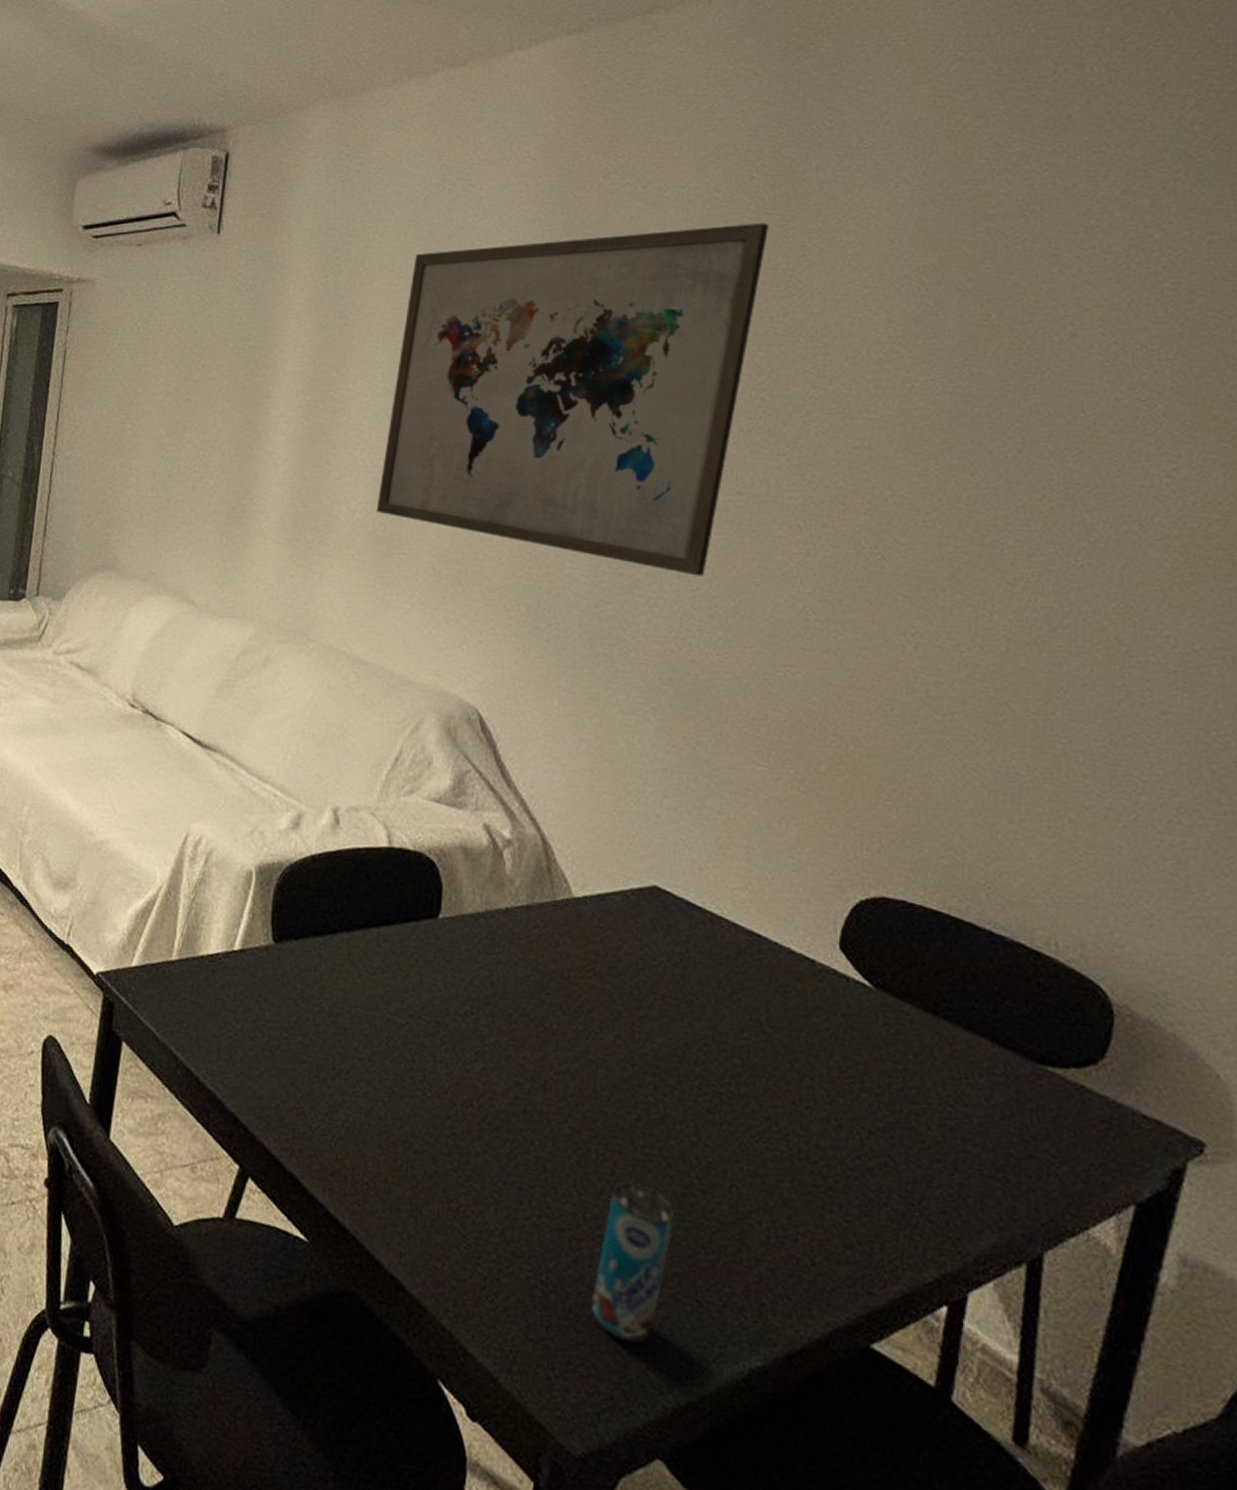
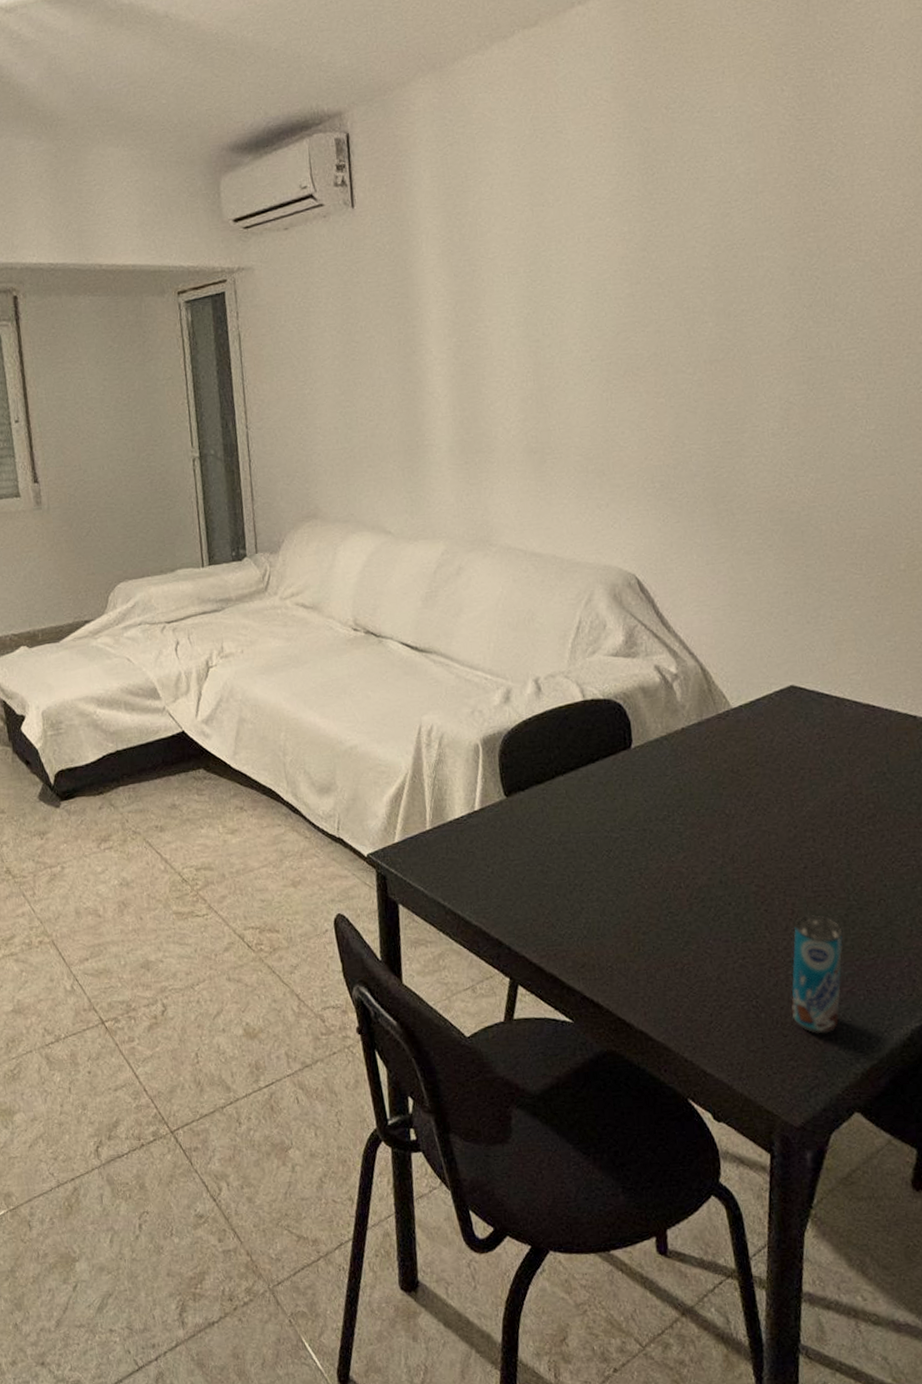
wall art: present [376,222,768,577] -> none [522,127,802,433]

